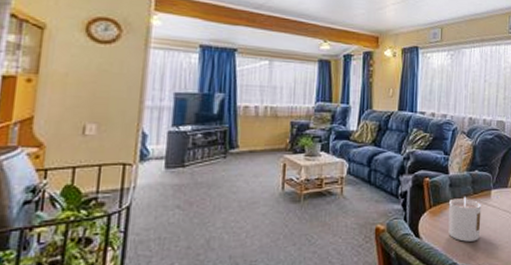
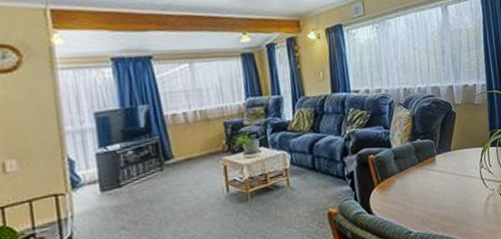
candle: present [448,197,482,242] -> none [396,167,430,210]

